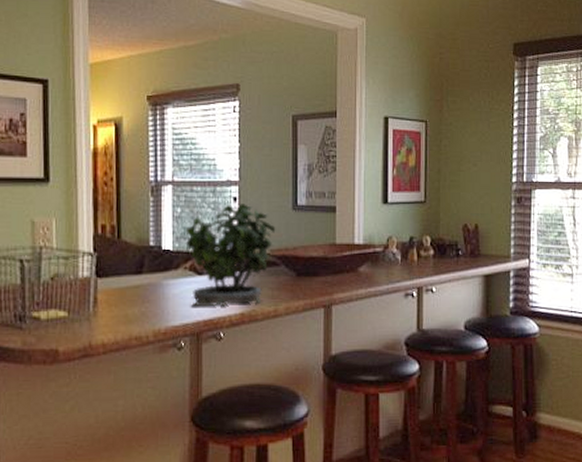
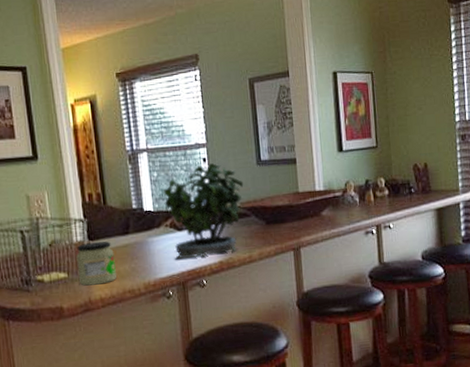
jar: none [80,279,123,328] -> present [76,241,117,286]

